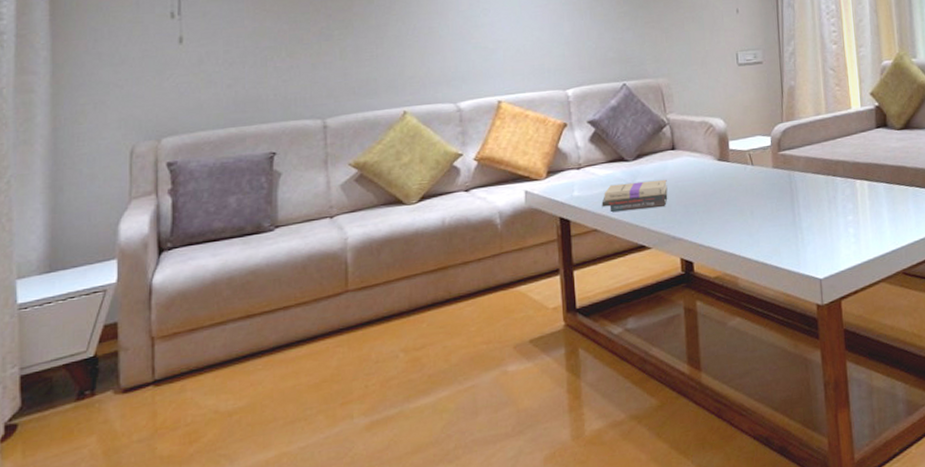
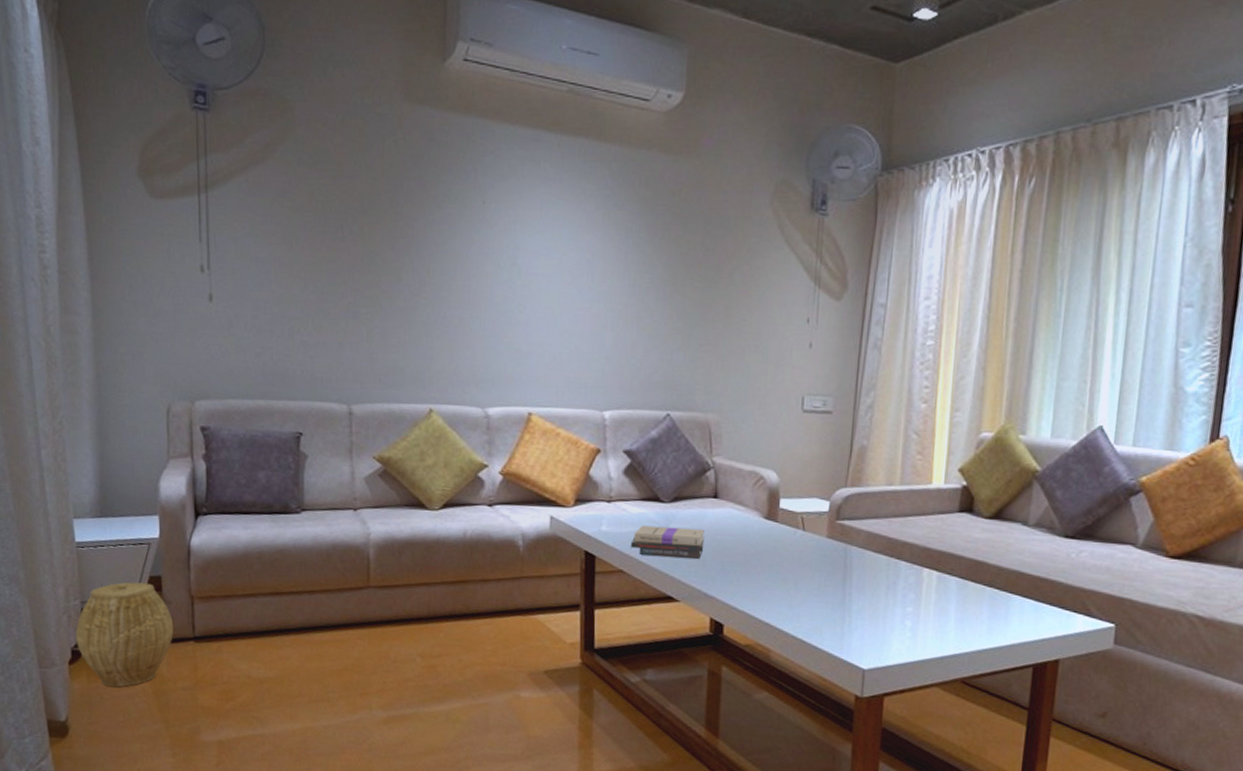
woven basket: none [11,332,129,458] -> present [75,582,173,687]

